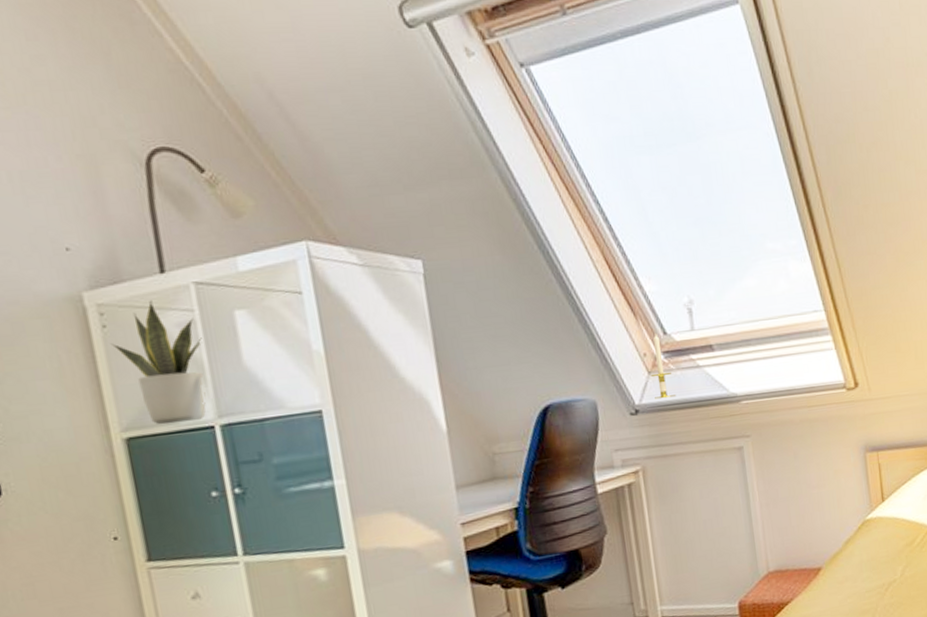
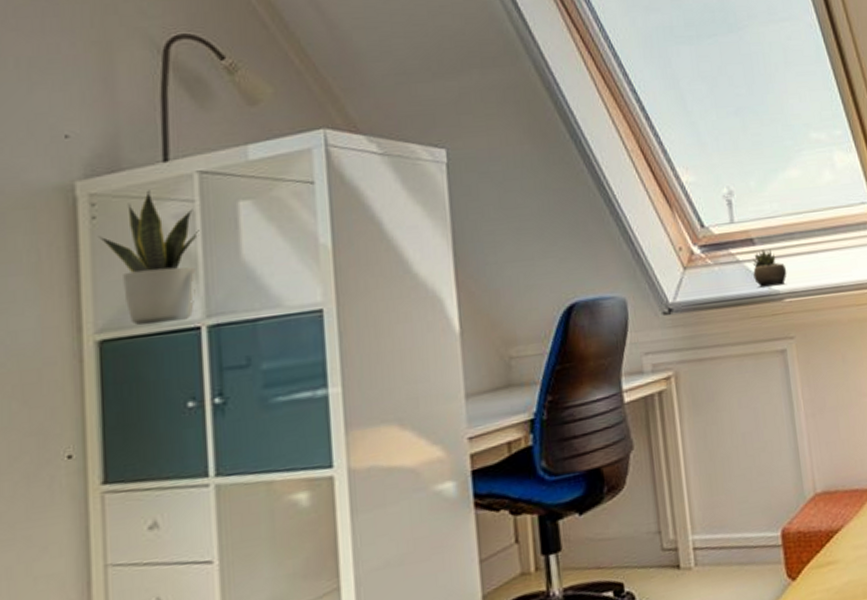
candle: present [651,333,677,400] -> none [686,226,714,298]
succulent plant: none [712,354,744,392] -> present [752,249,787,289]

